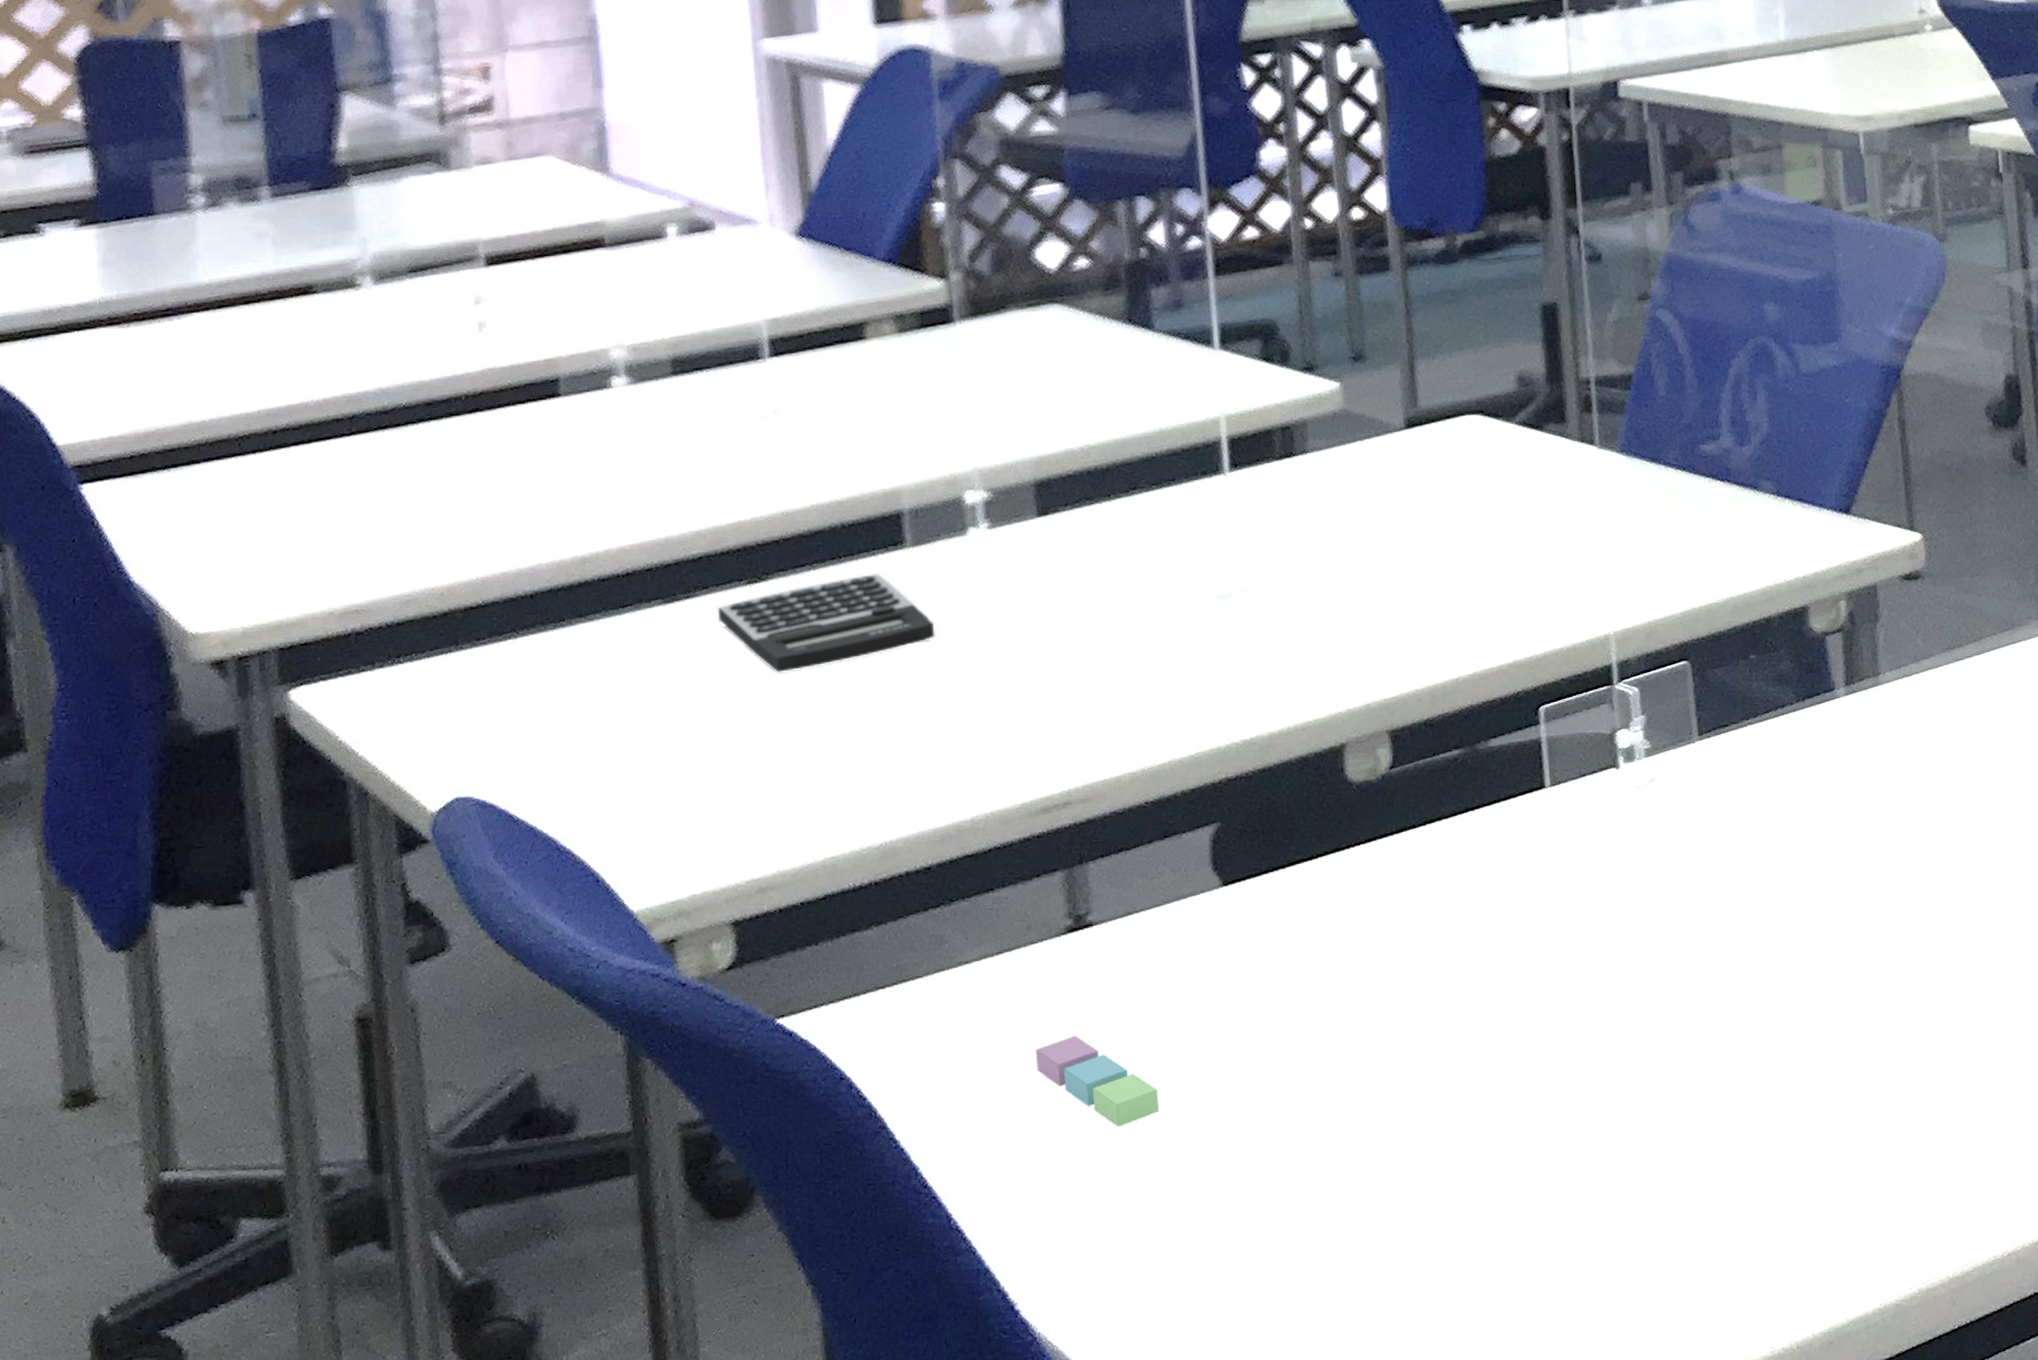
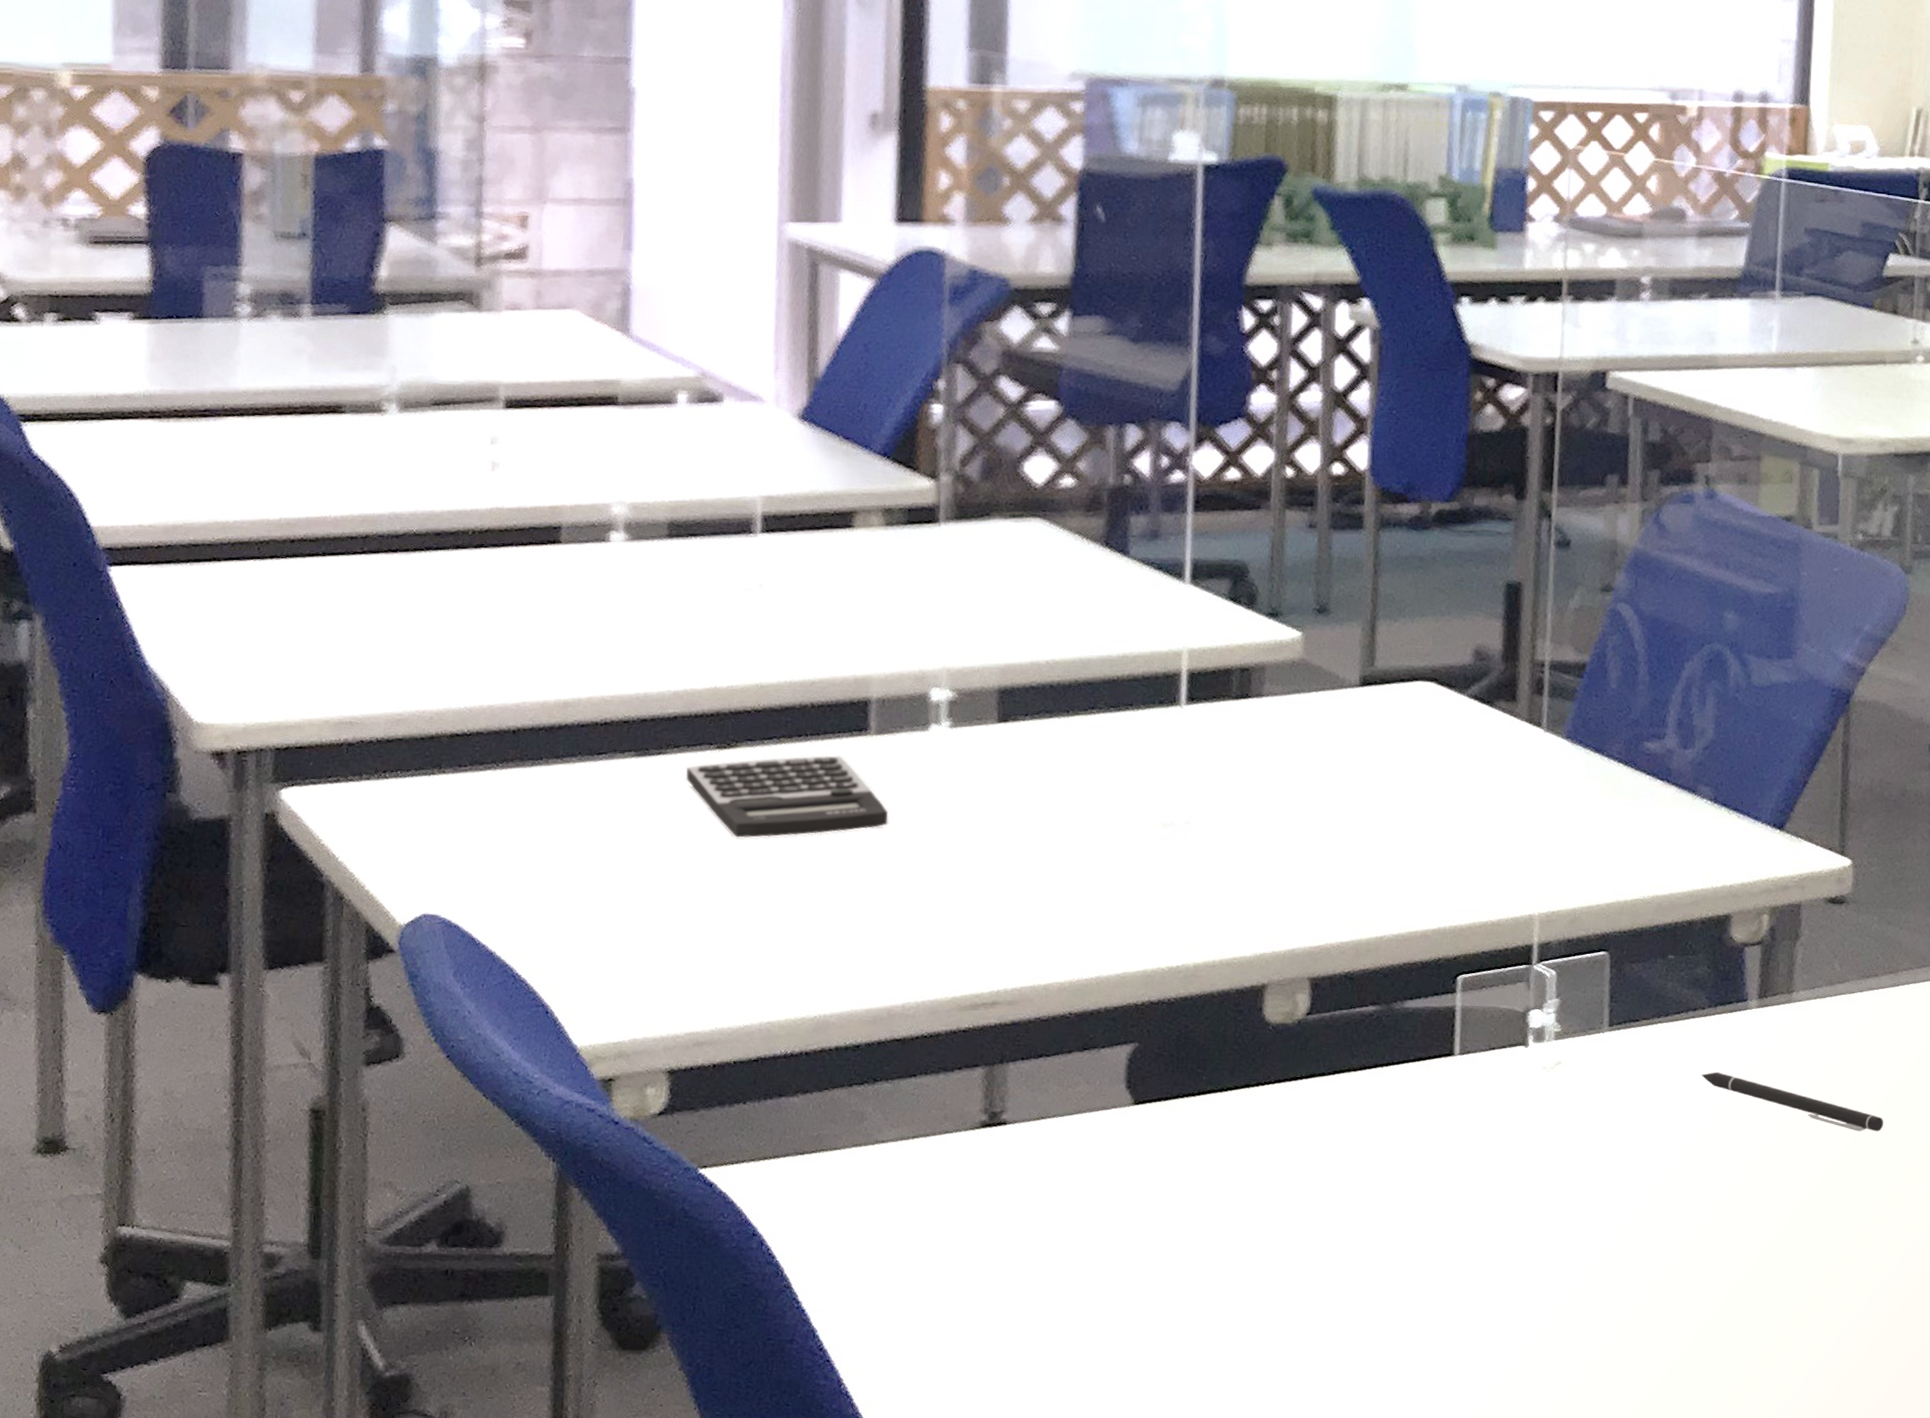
sticky notes: present [1035,1035,1160,1127] -> none [938,1227,1050,1320]
pen: none [1798,765,1987,805] -> present [1701,1072,1884,1132]

